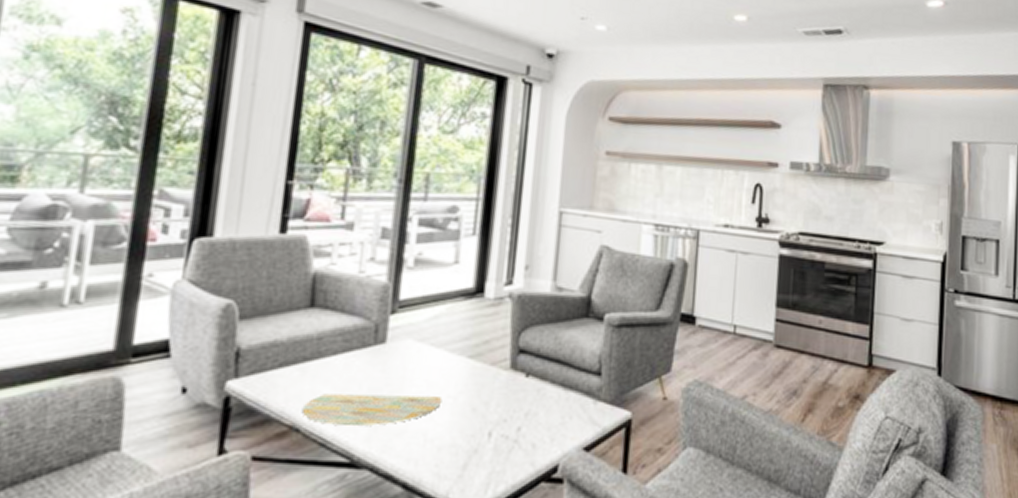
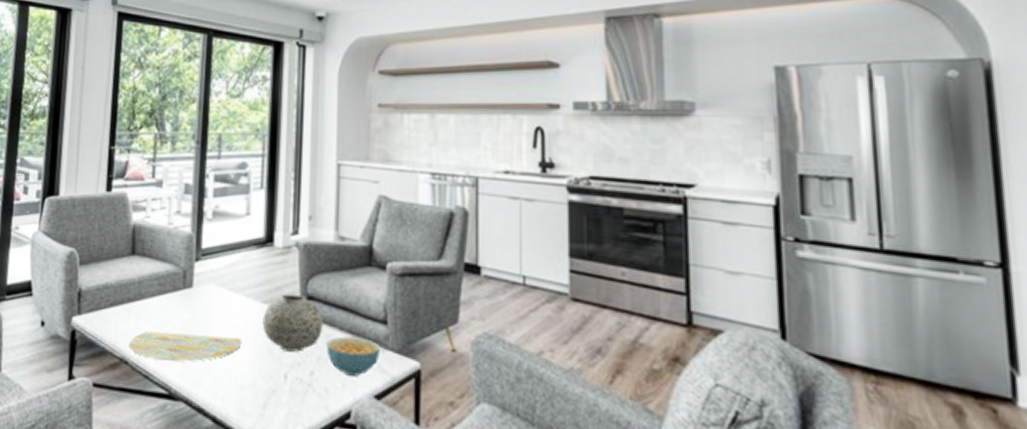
vase: none [466,347,535,408] -> present [262,294,324,352]
cereal bowl: none [536,390,593,429] -> present [326,336,380,376]

